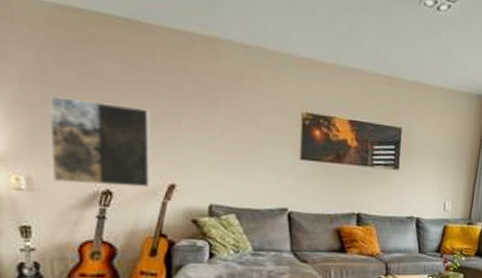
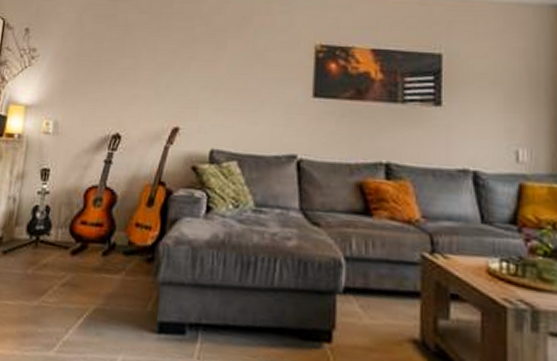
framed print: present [50,96,150,188] -> none [73,47,162,131]

